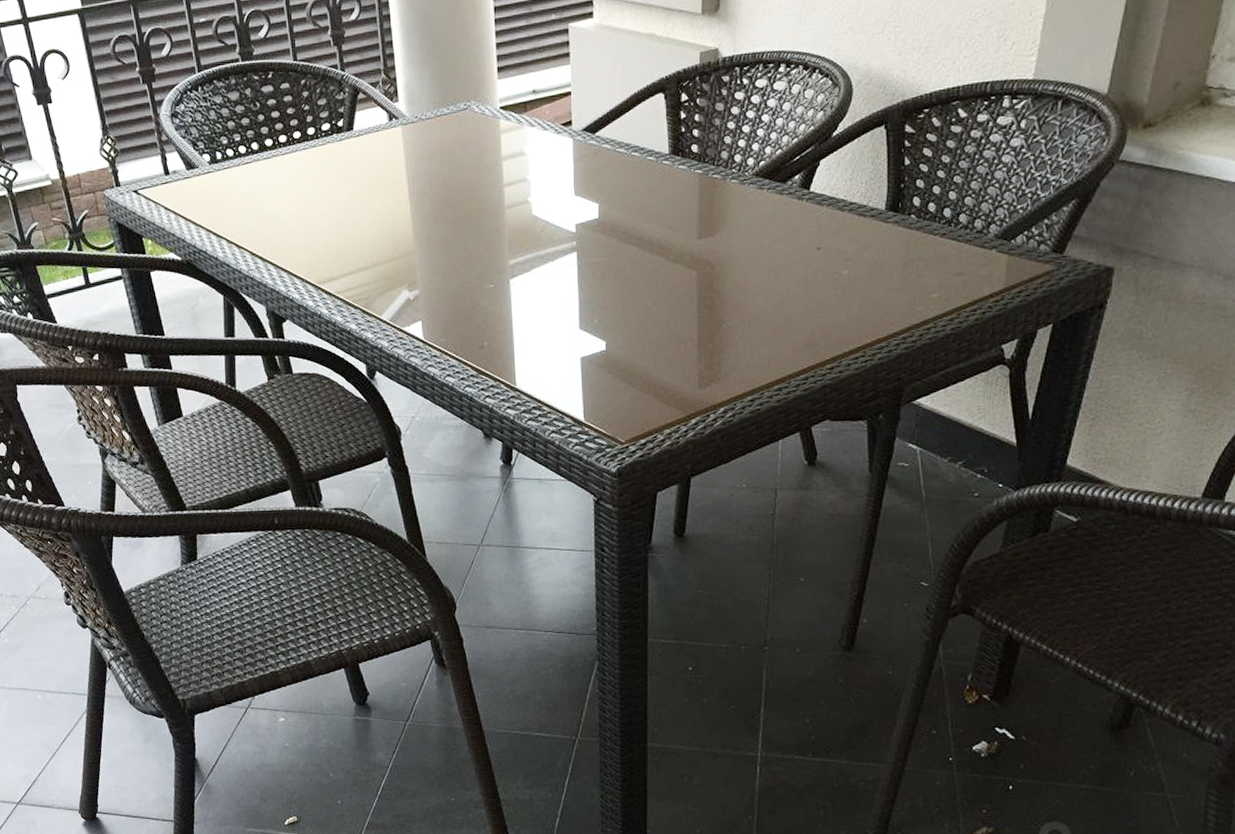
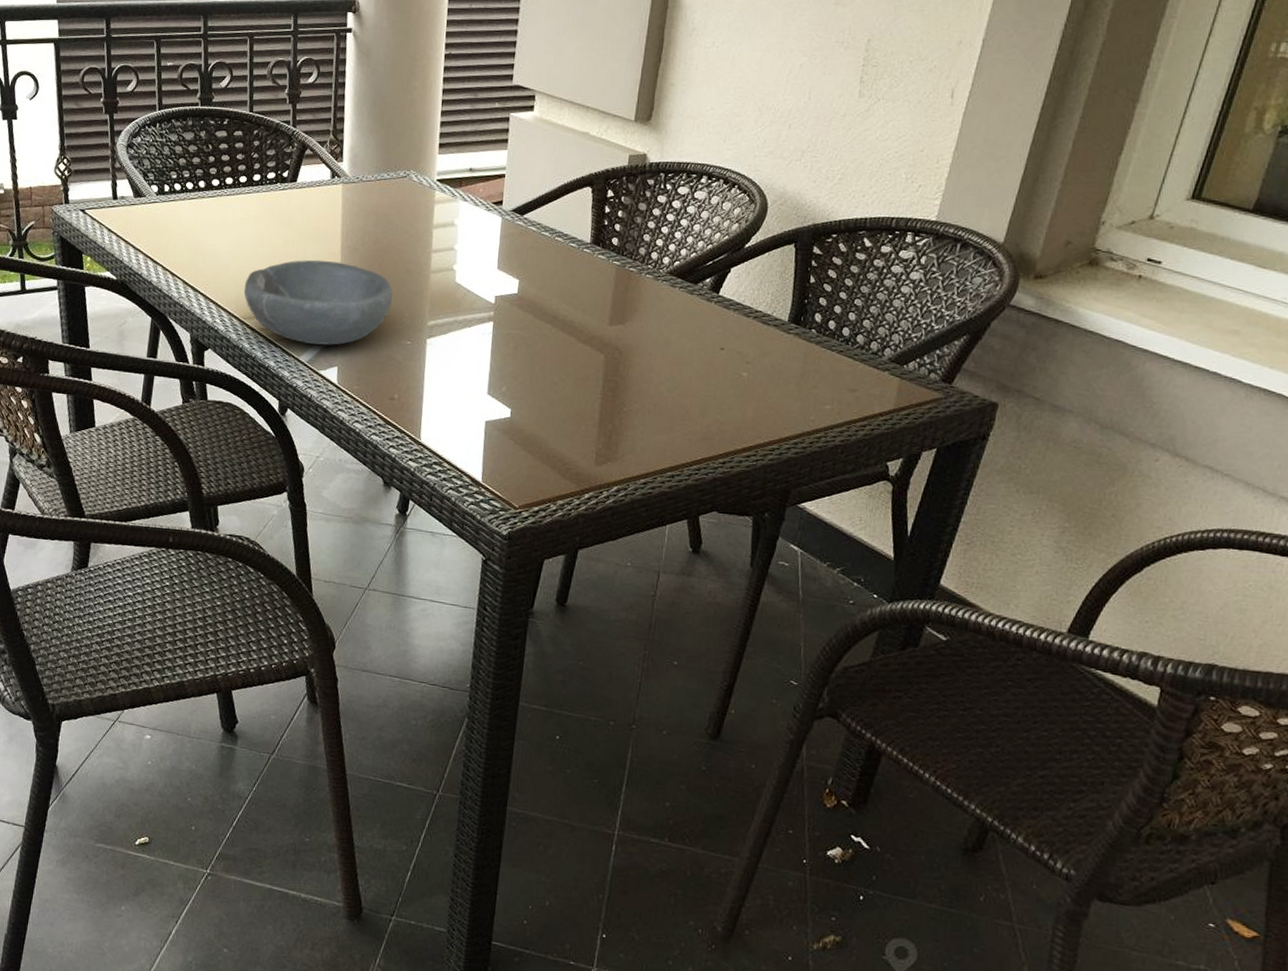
bowl: none [314,210,470,301] -> present [243,259,393,345]

